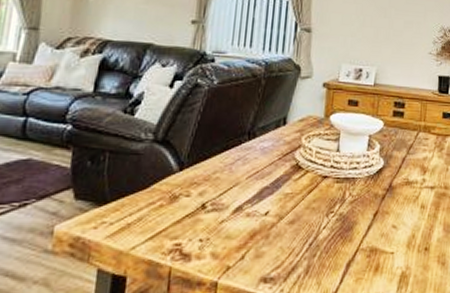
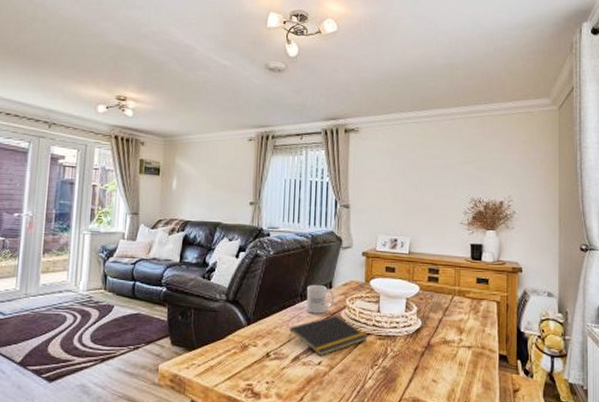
notepad: none [231,156,324,205] -> present [289,315,368,357]
mug: none [254,121,289,155] -> present [306,285,335,314]

